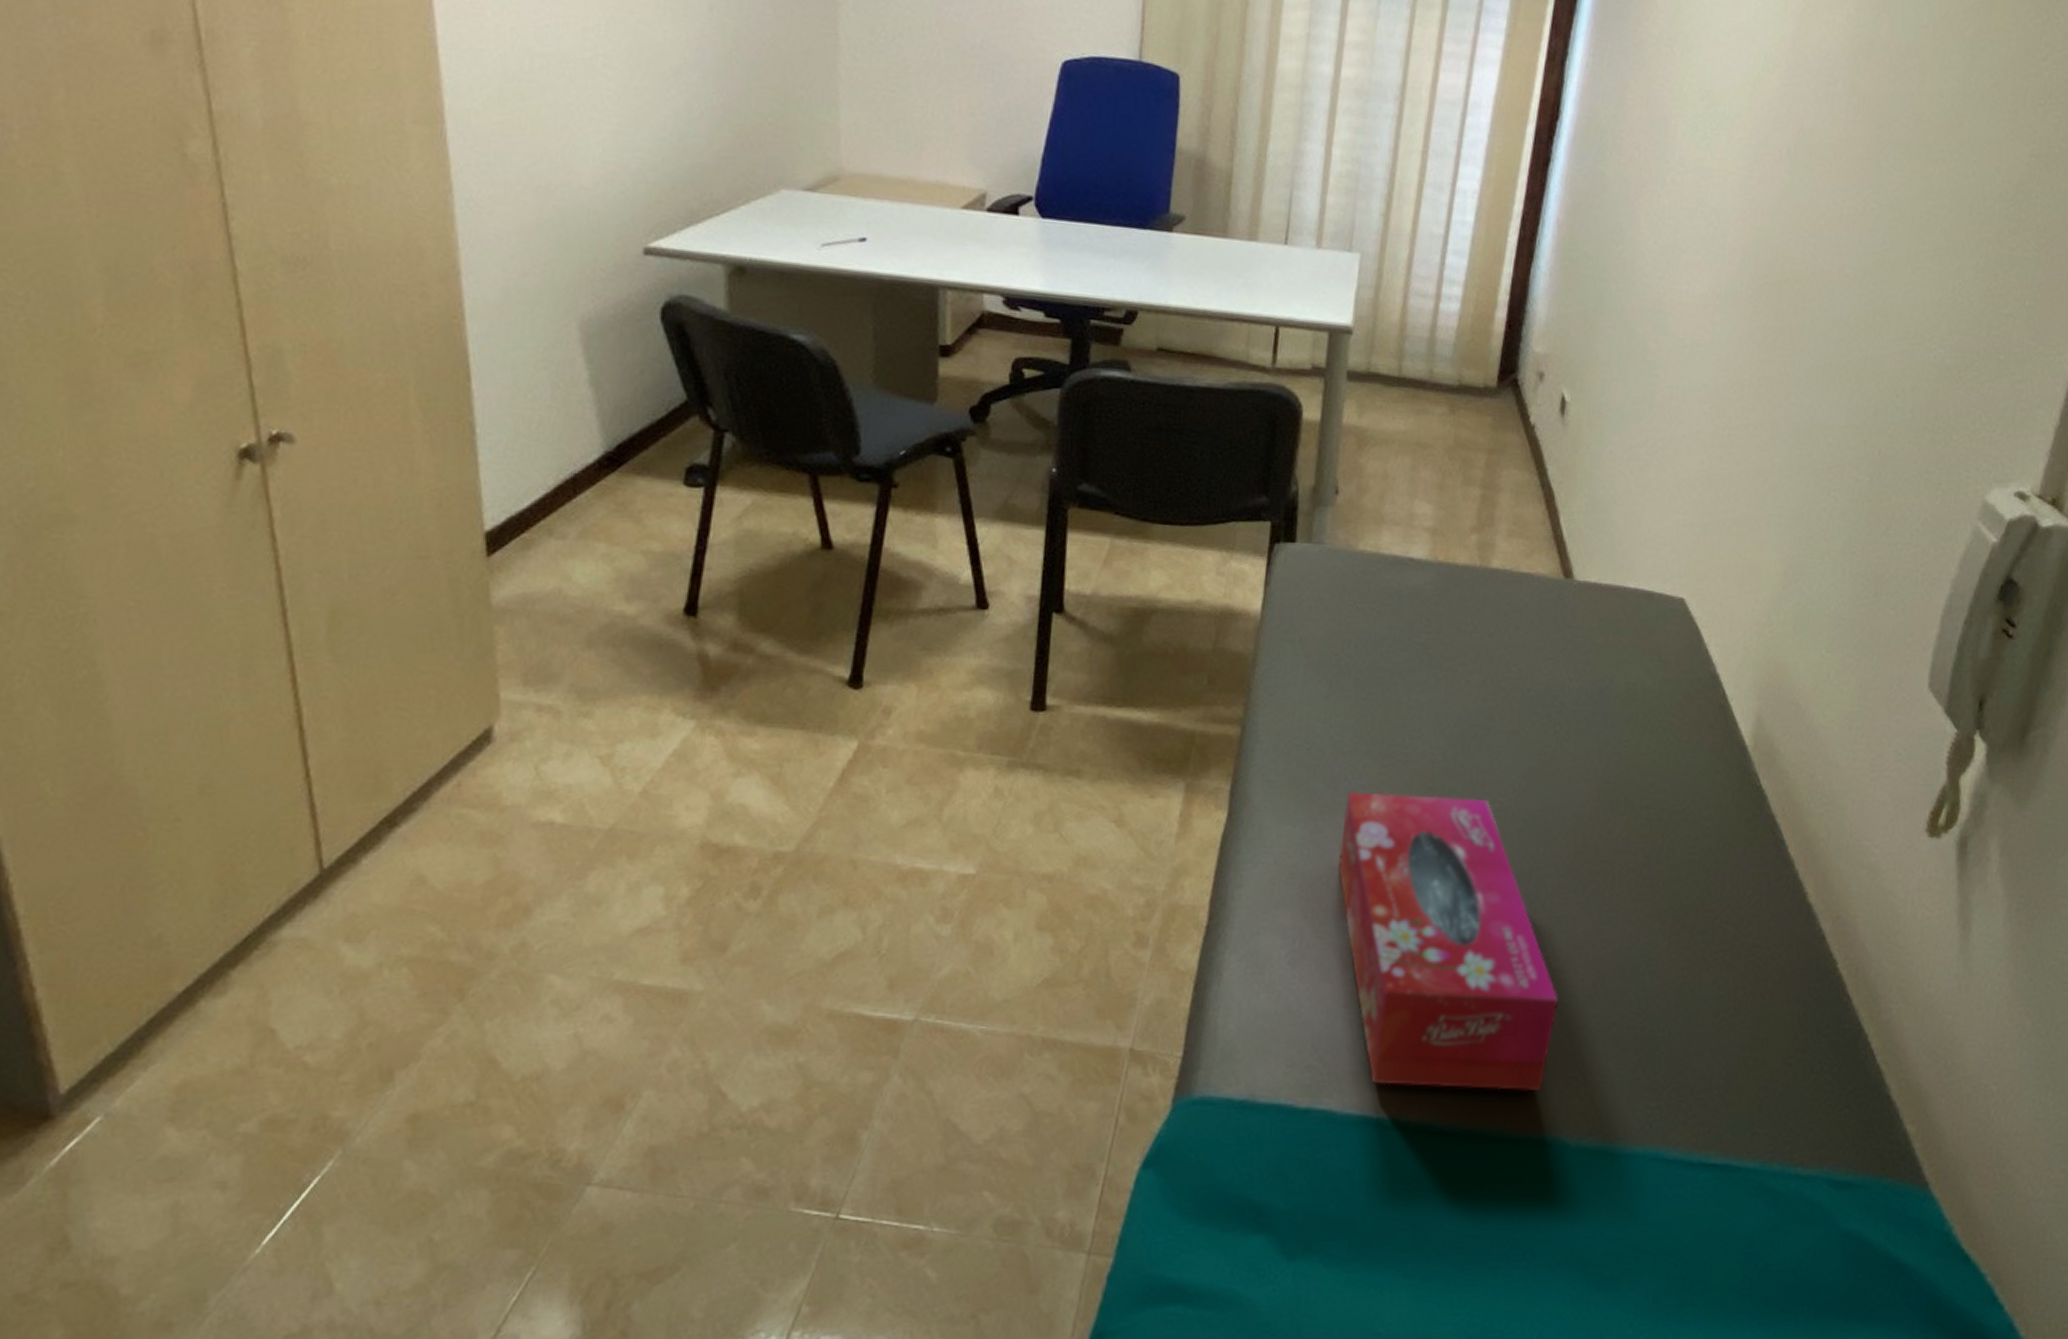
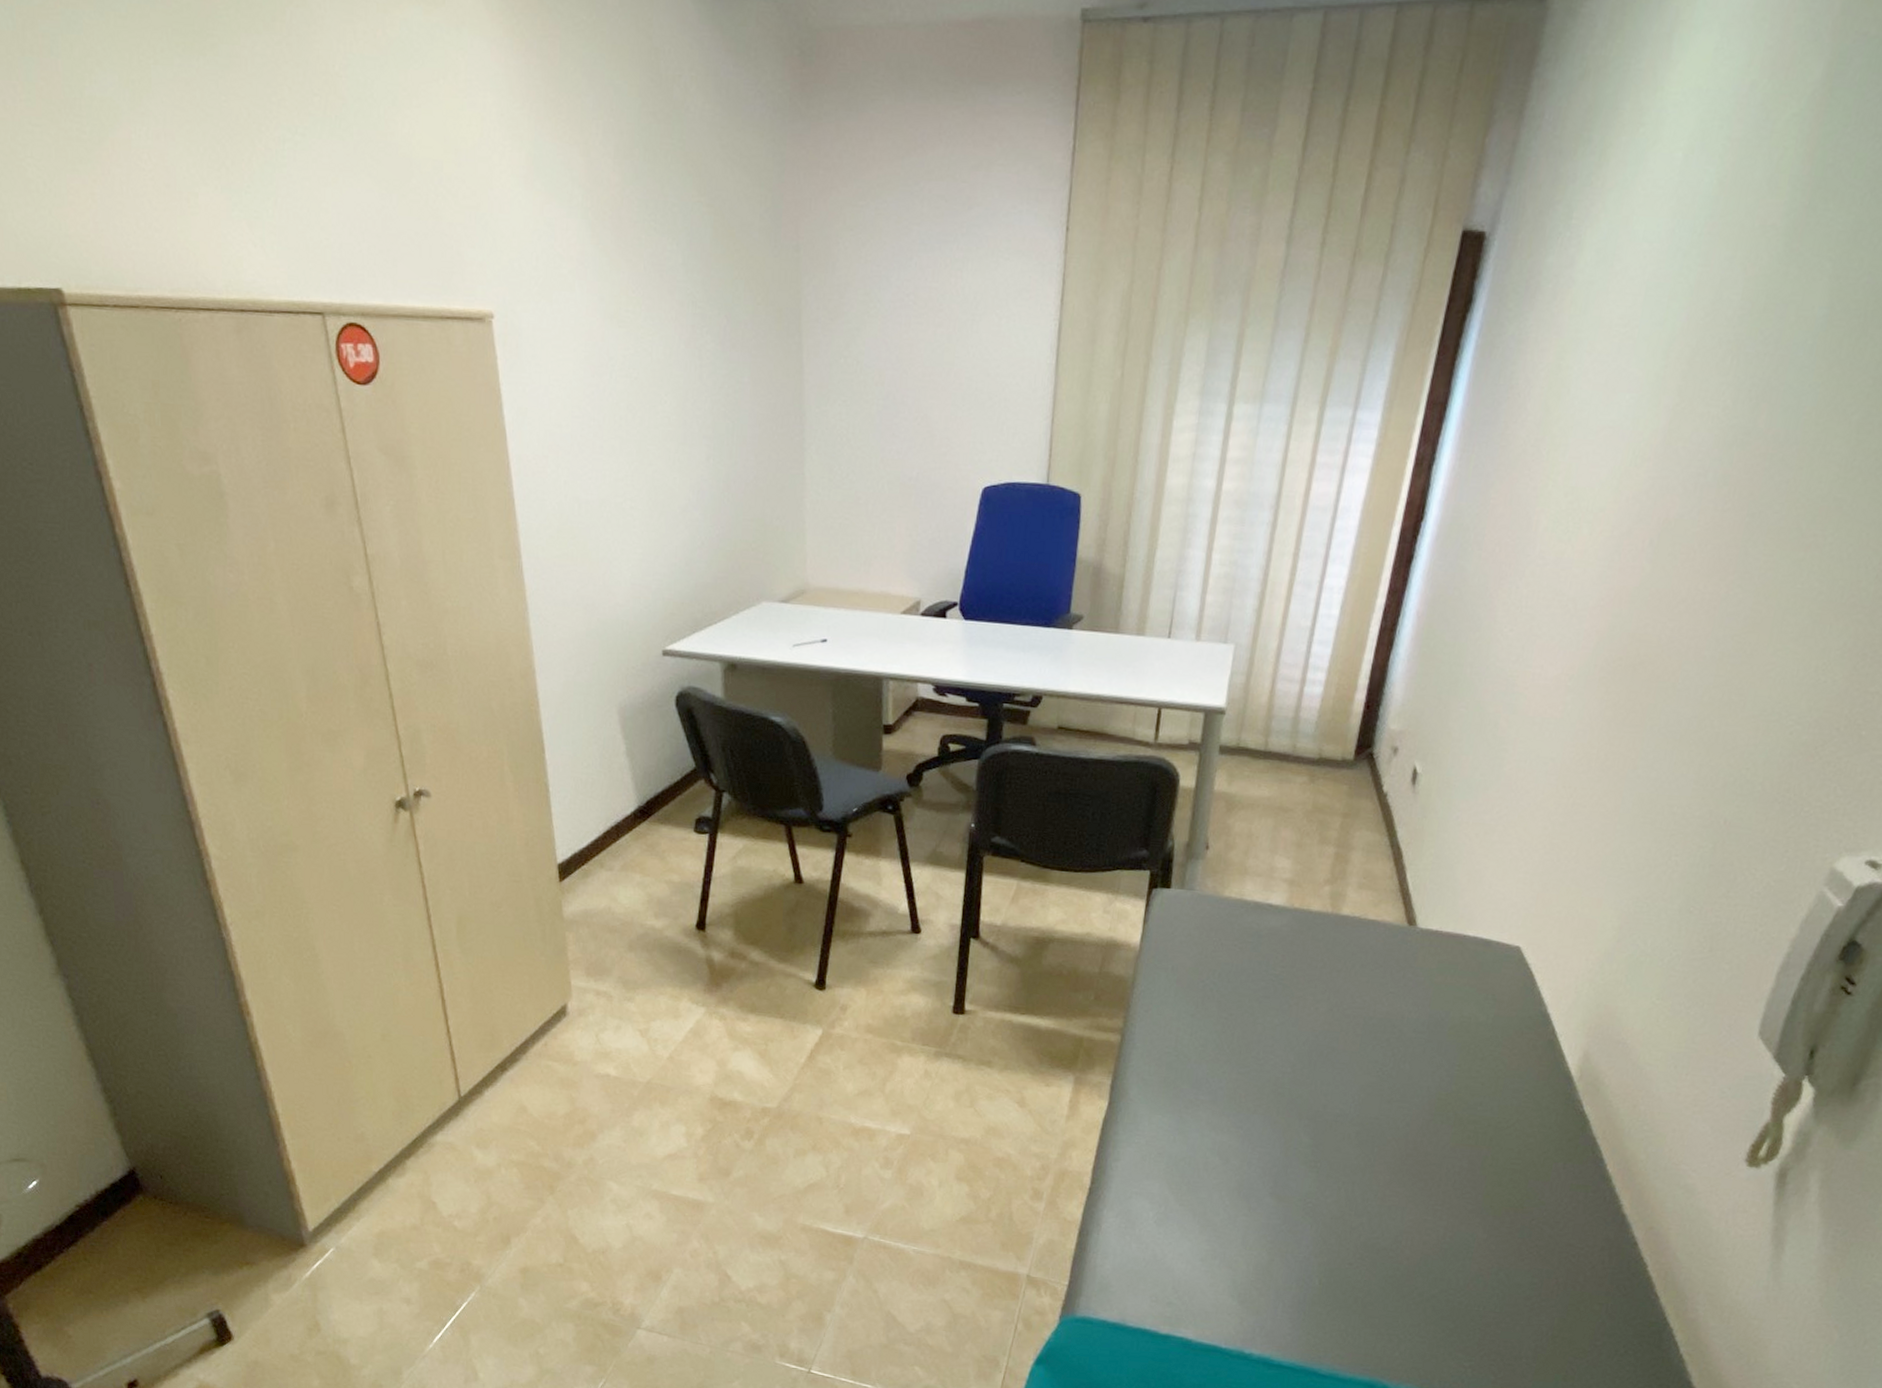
tissue box: present [1338,791,1558,1091] -> none [1199,1092,1385,1342]

